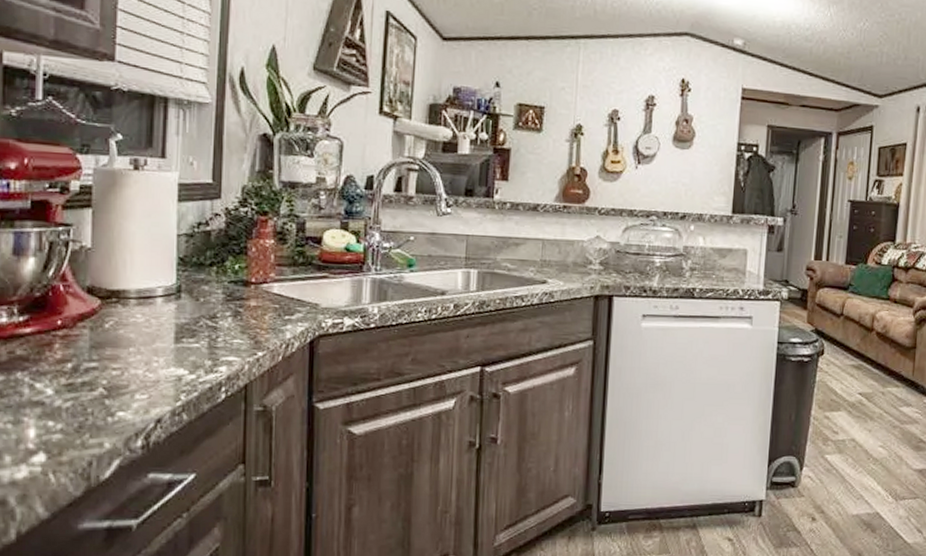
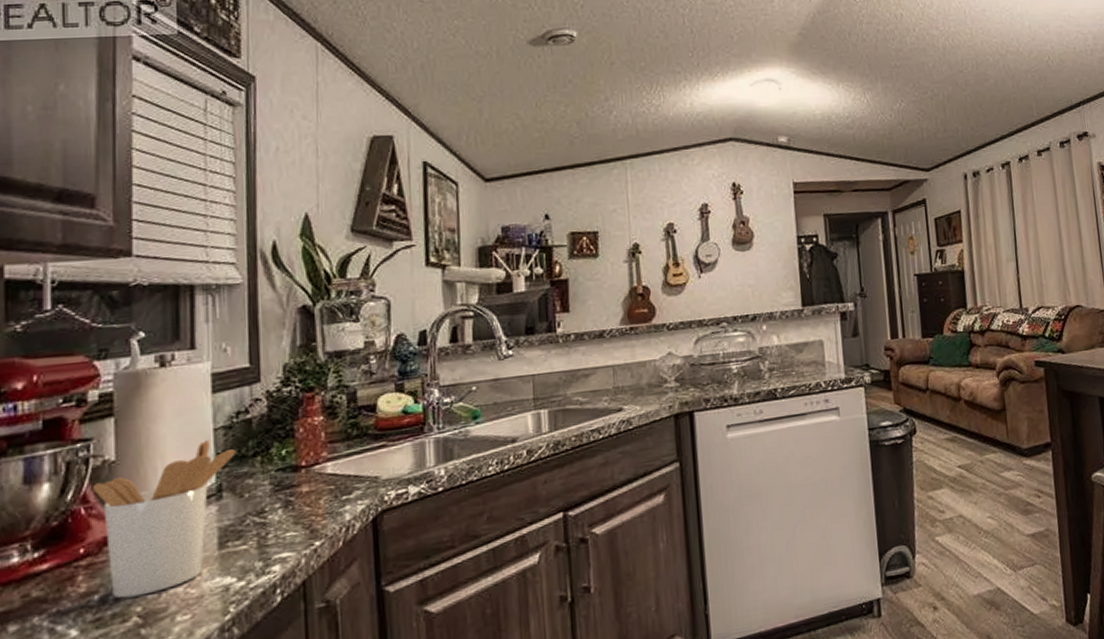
utensil holder: none [70,244,195,371] -> present [92,440,236,599]

